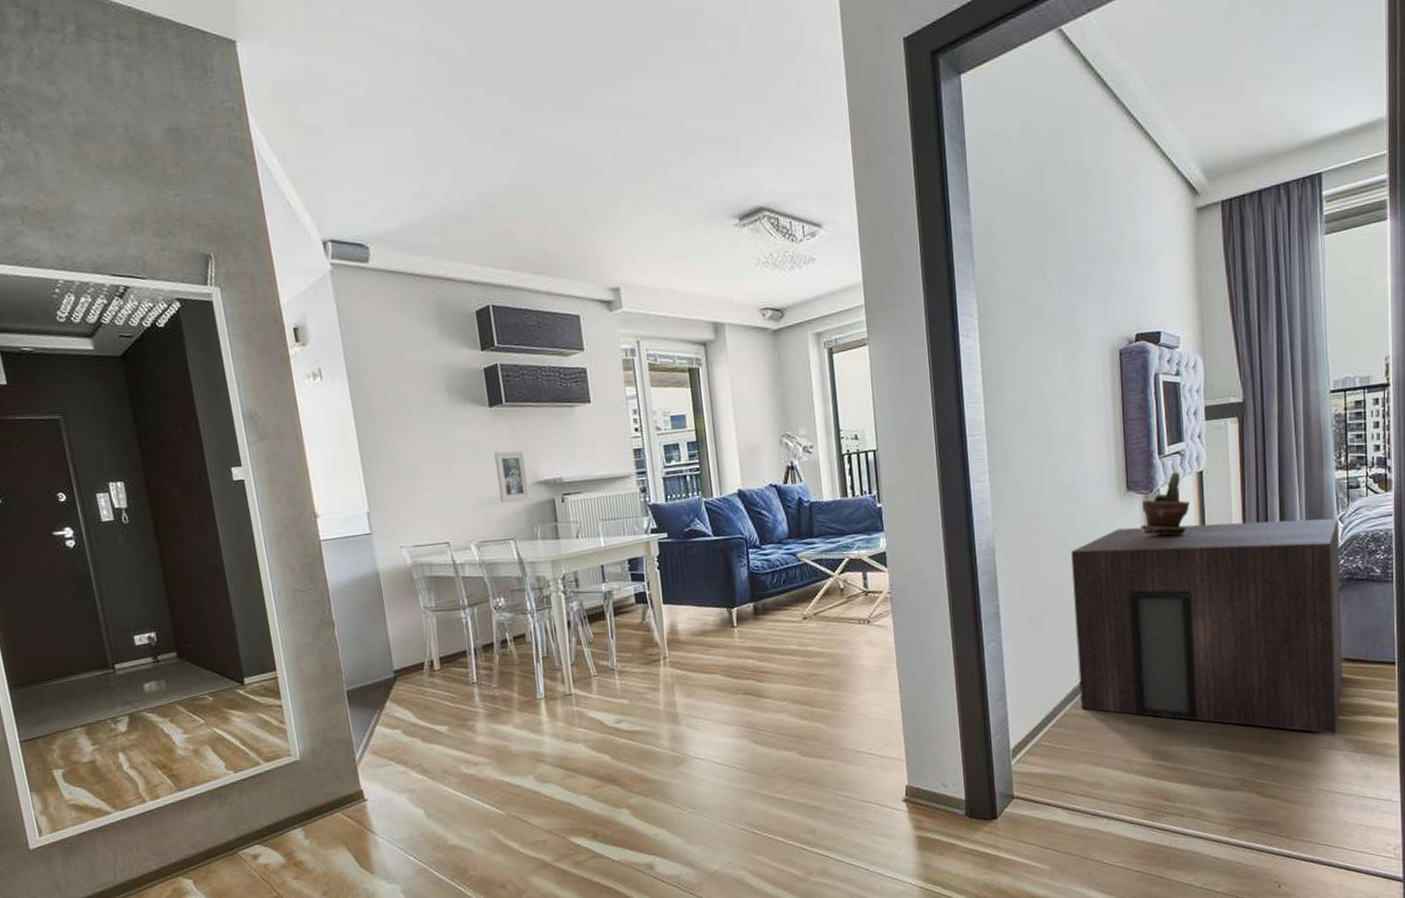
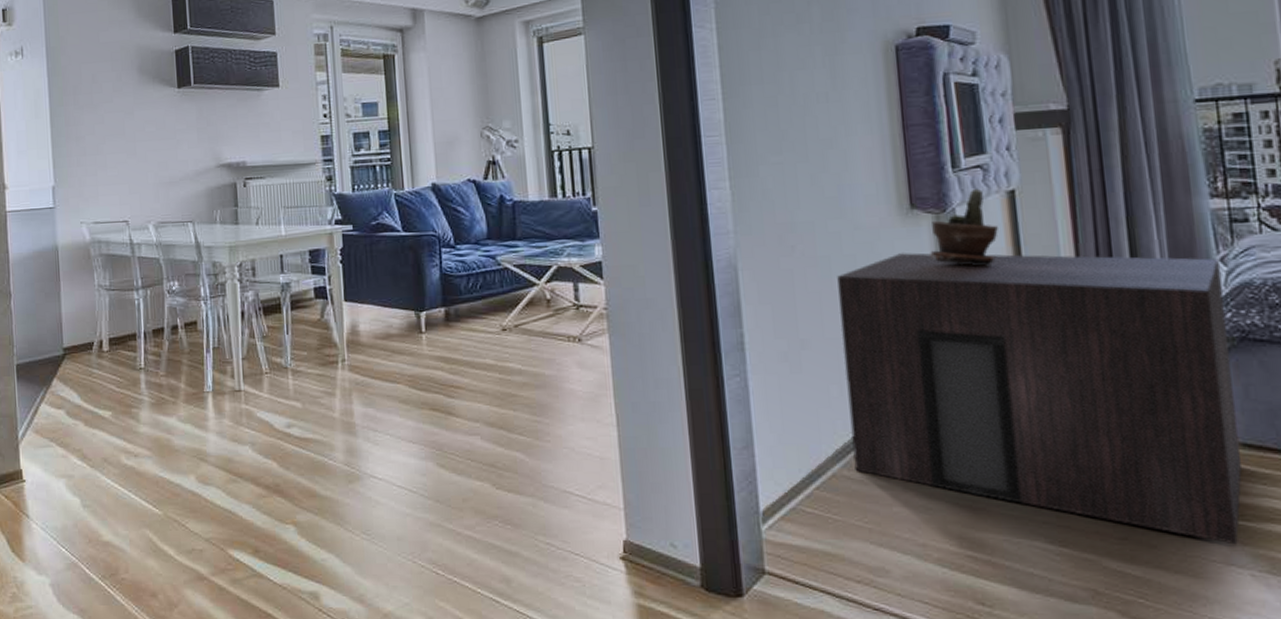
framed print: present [494,450,530,503] -> none [179,131,212,185]

